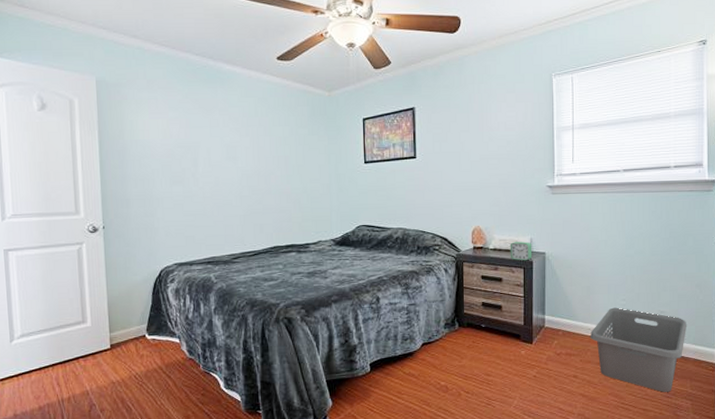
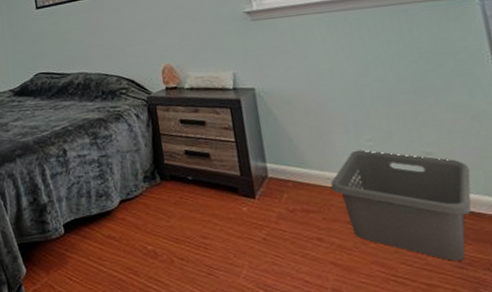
alarm clock: present [510,241,533,261] -> none [209,77,239,100]

